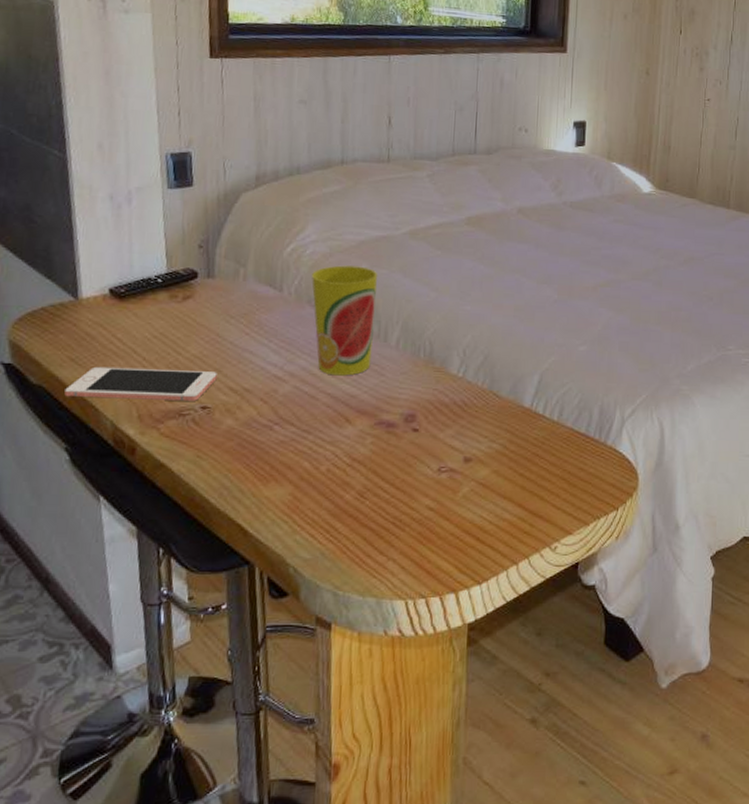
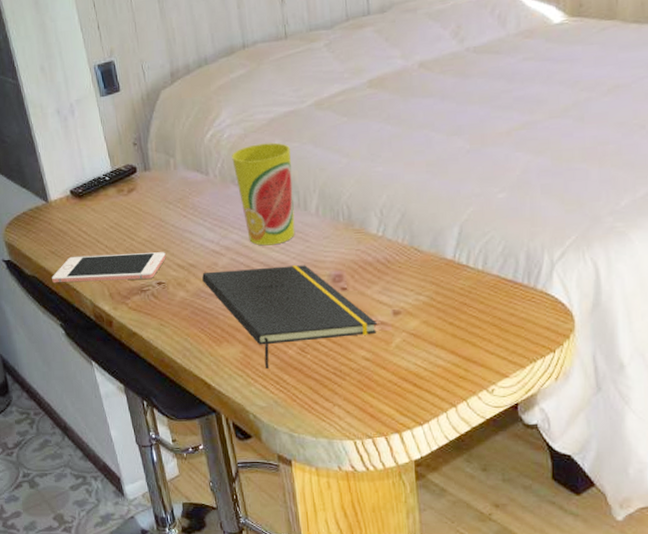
notepad: none [257,399,446,514] -> present [202,265,377,369]

